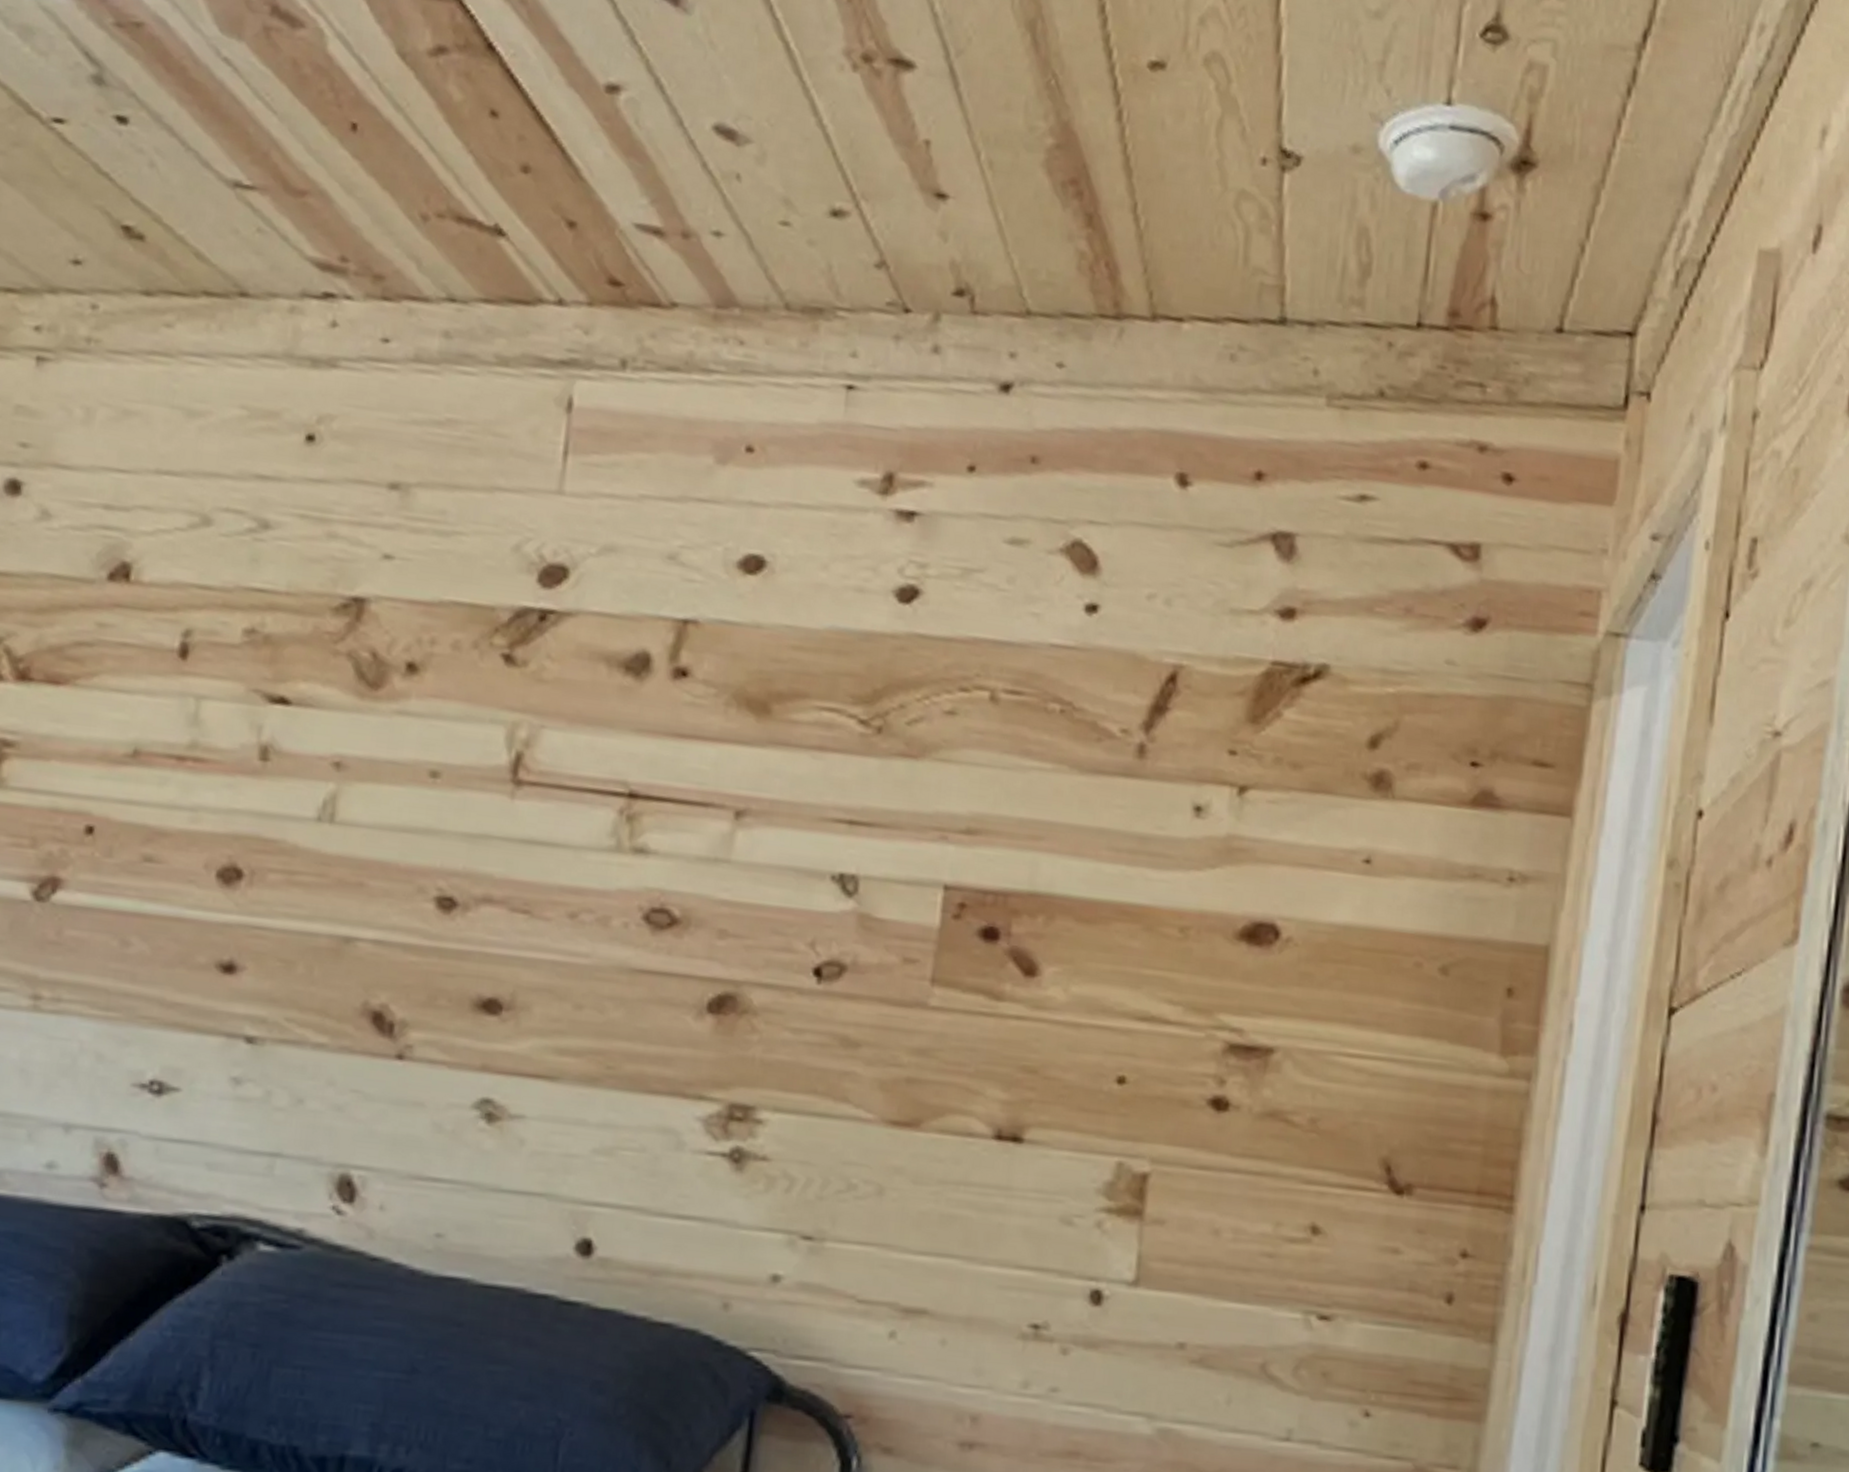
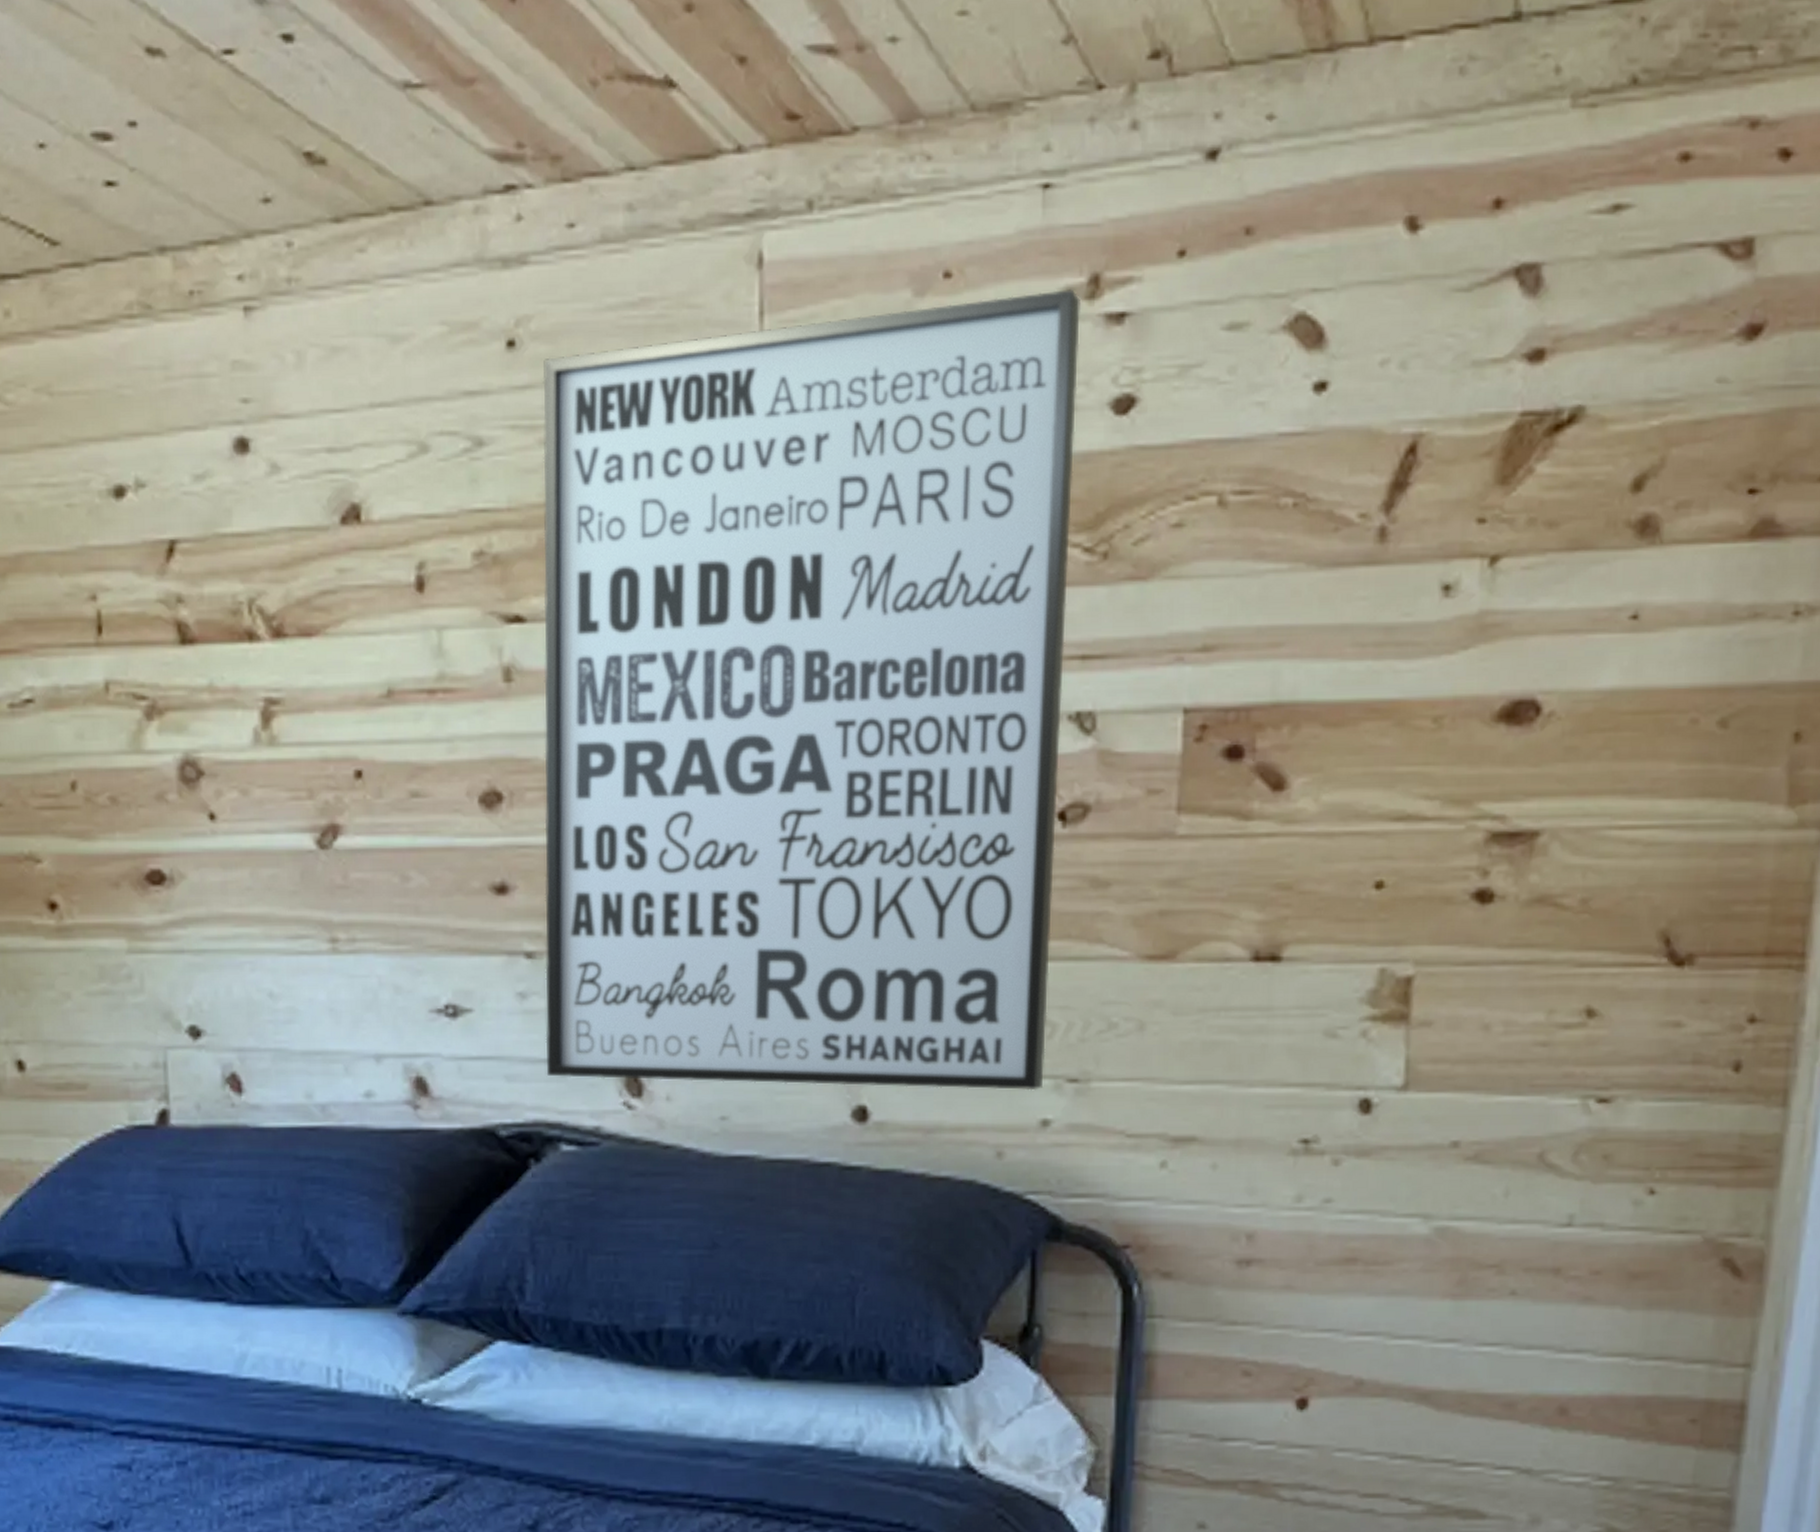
wall art: none [252,457,874,1244] -> present [543,289,1080,1091]

